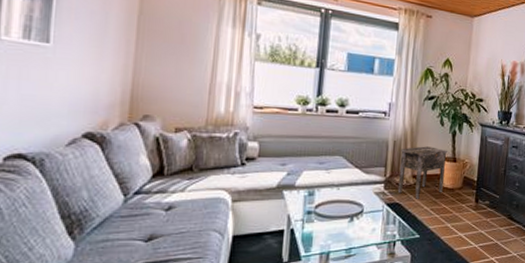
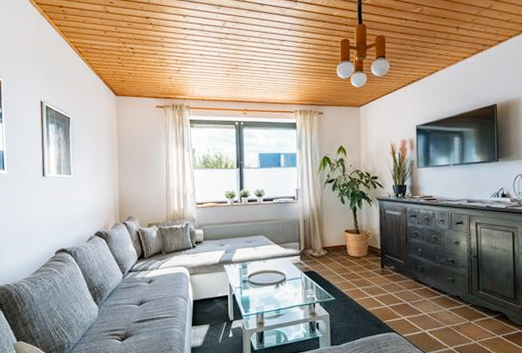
side table: present [397,146,447,199] -> none [309,222,350,267]

